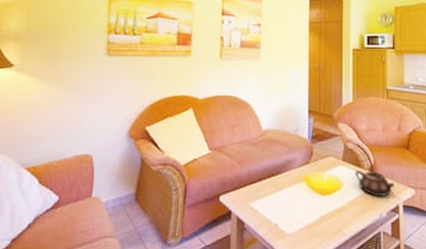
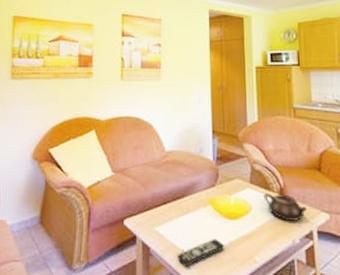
remote control: none [270,213,317,241] -> present [177,239,225,268]

